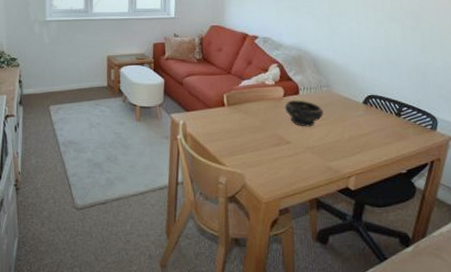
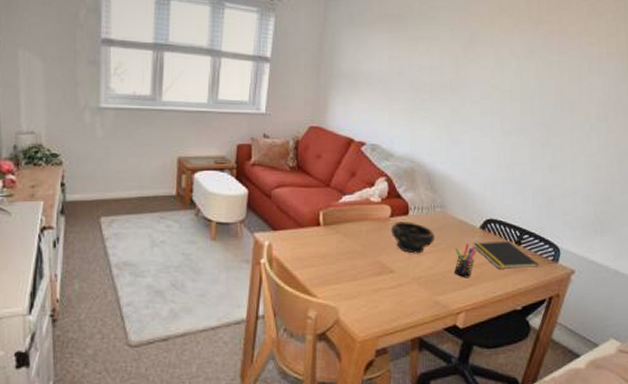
pen holder: none [342,116,362,147] -> present [455,243,477,278]
notepad: none [358,113,419,138] -> present [474,241,539,269]

